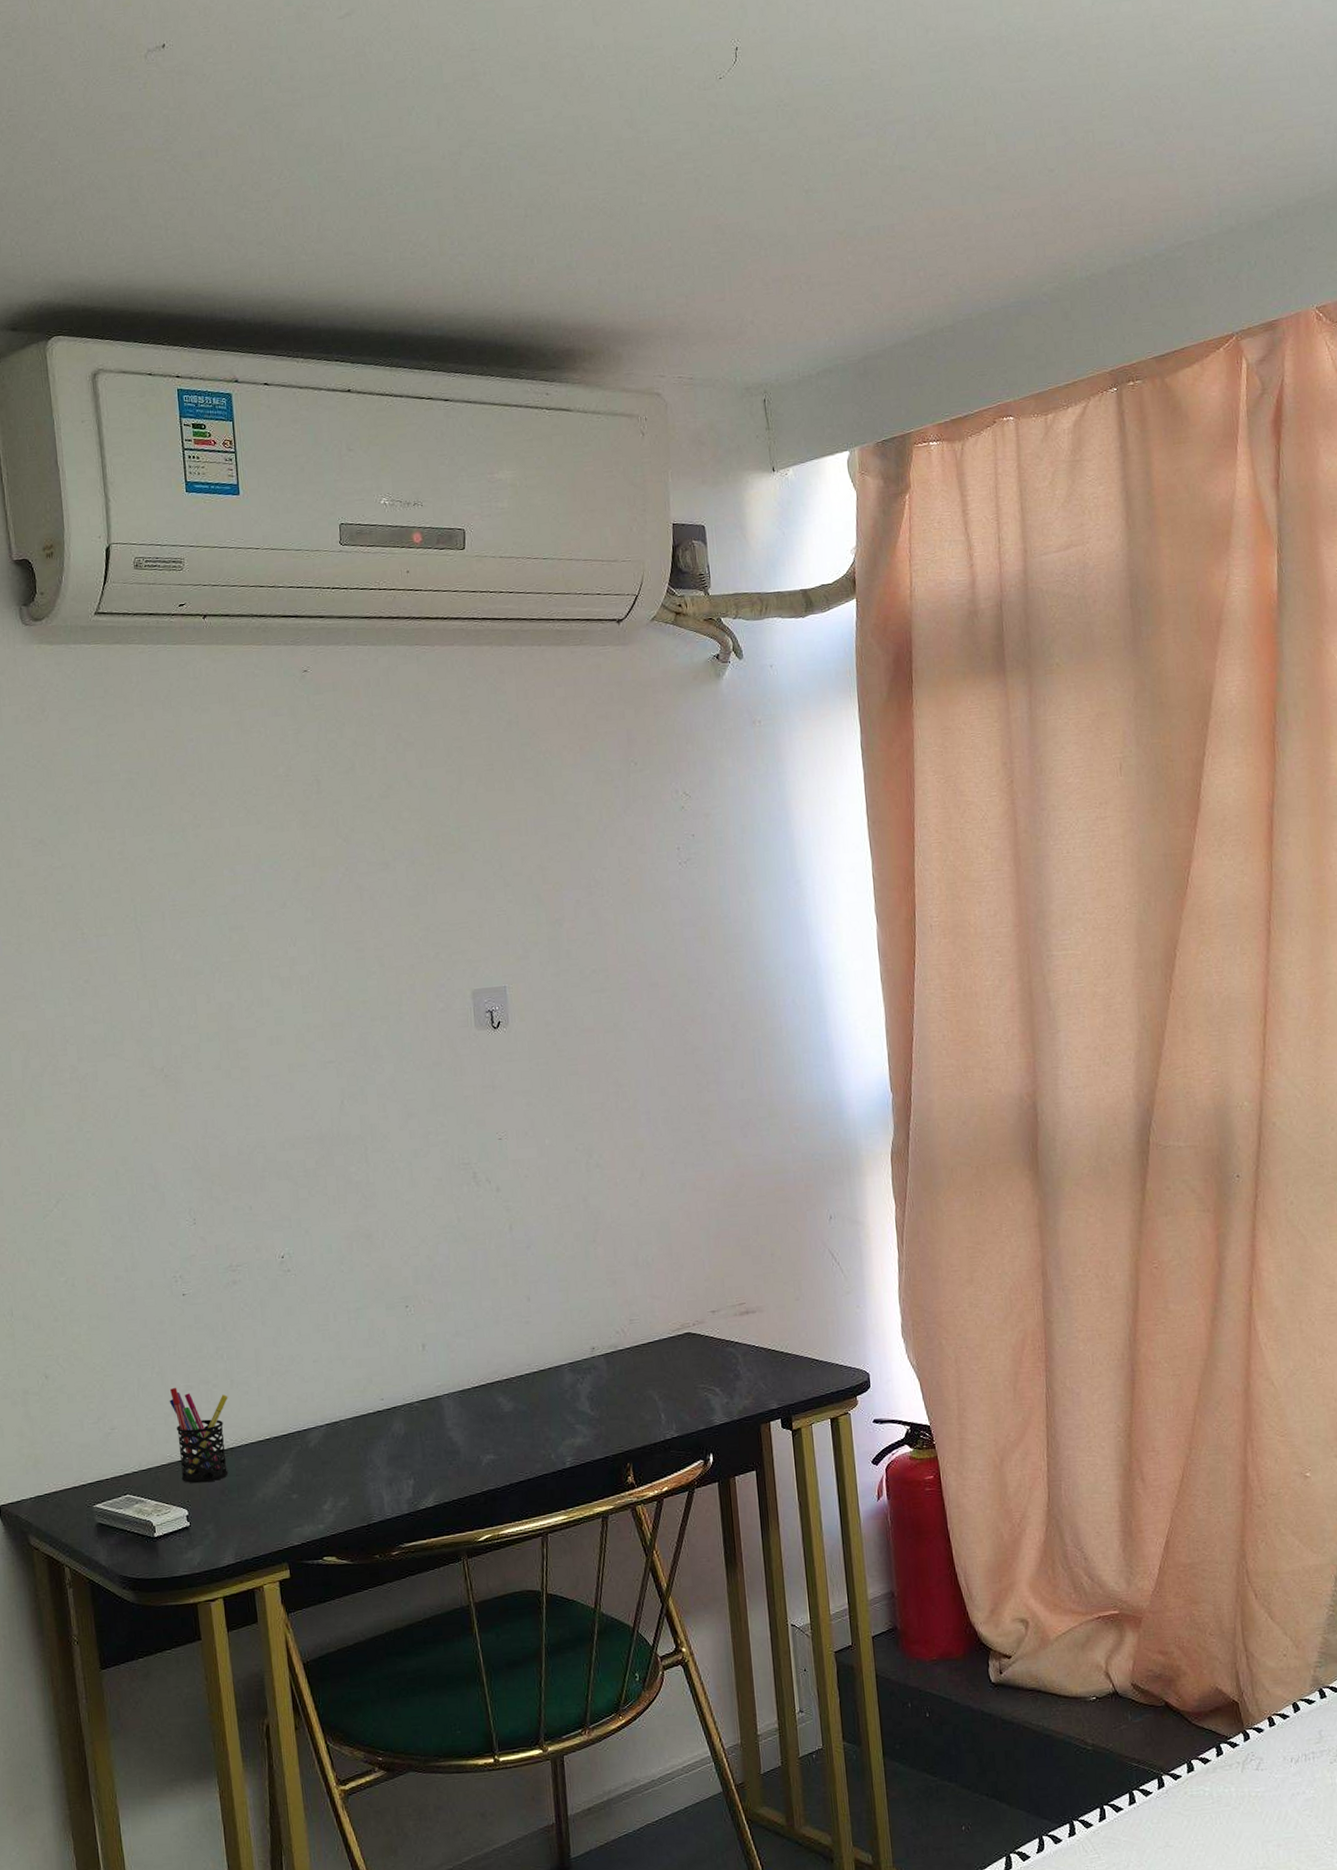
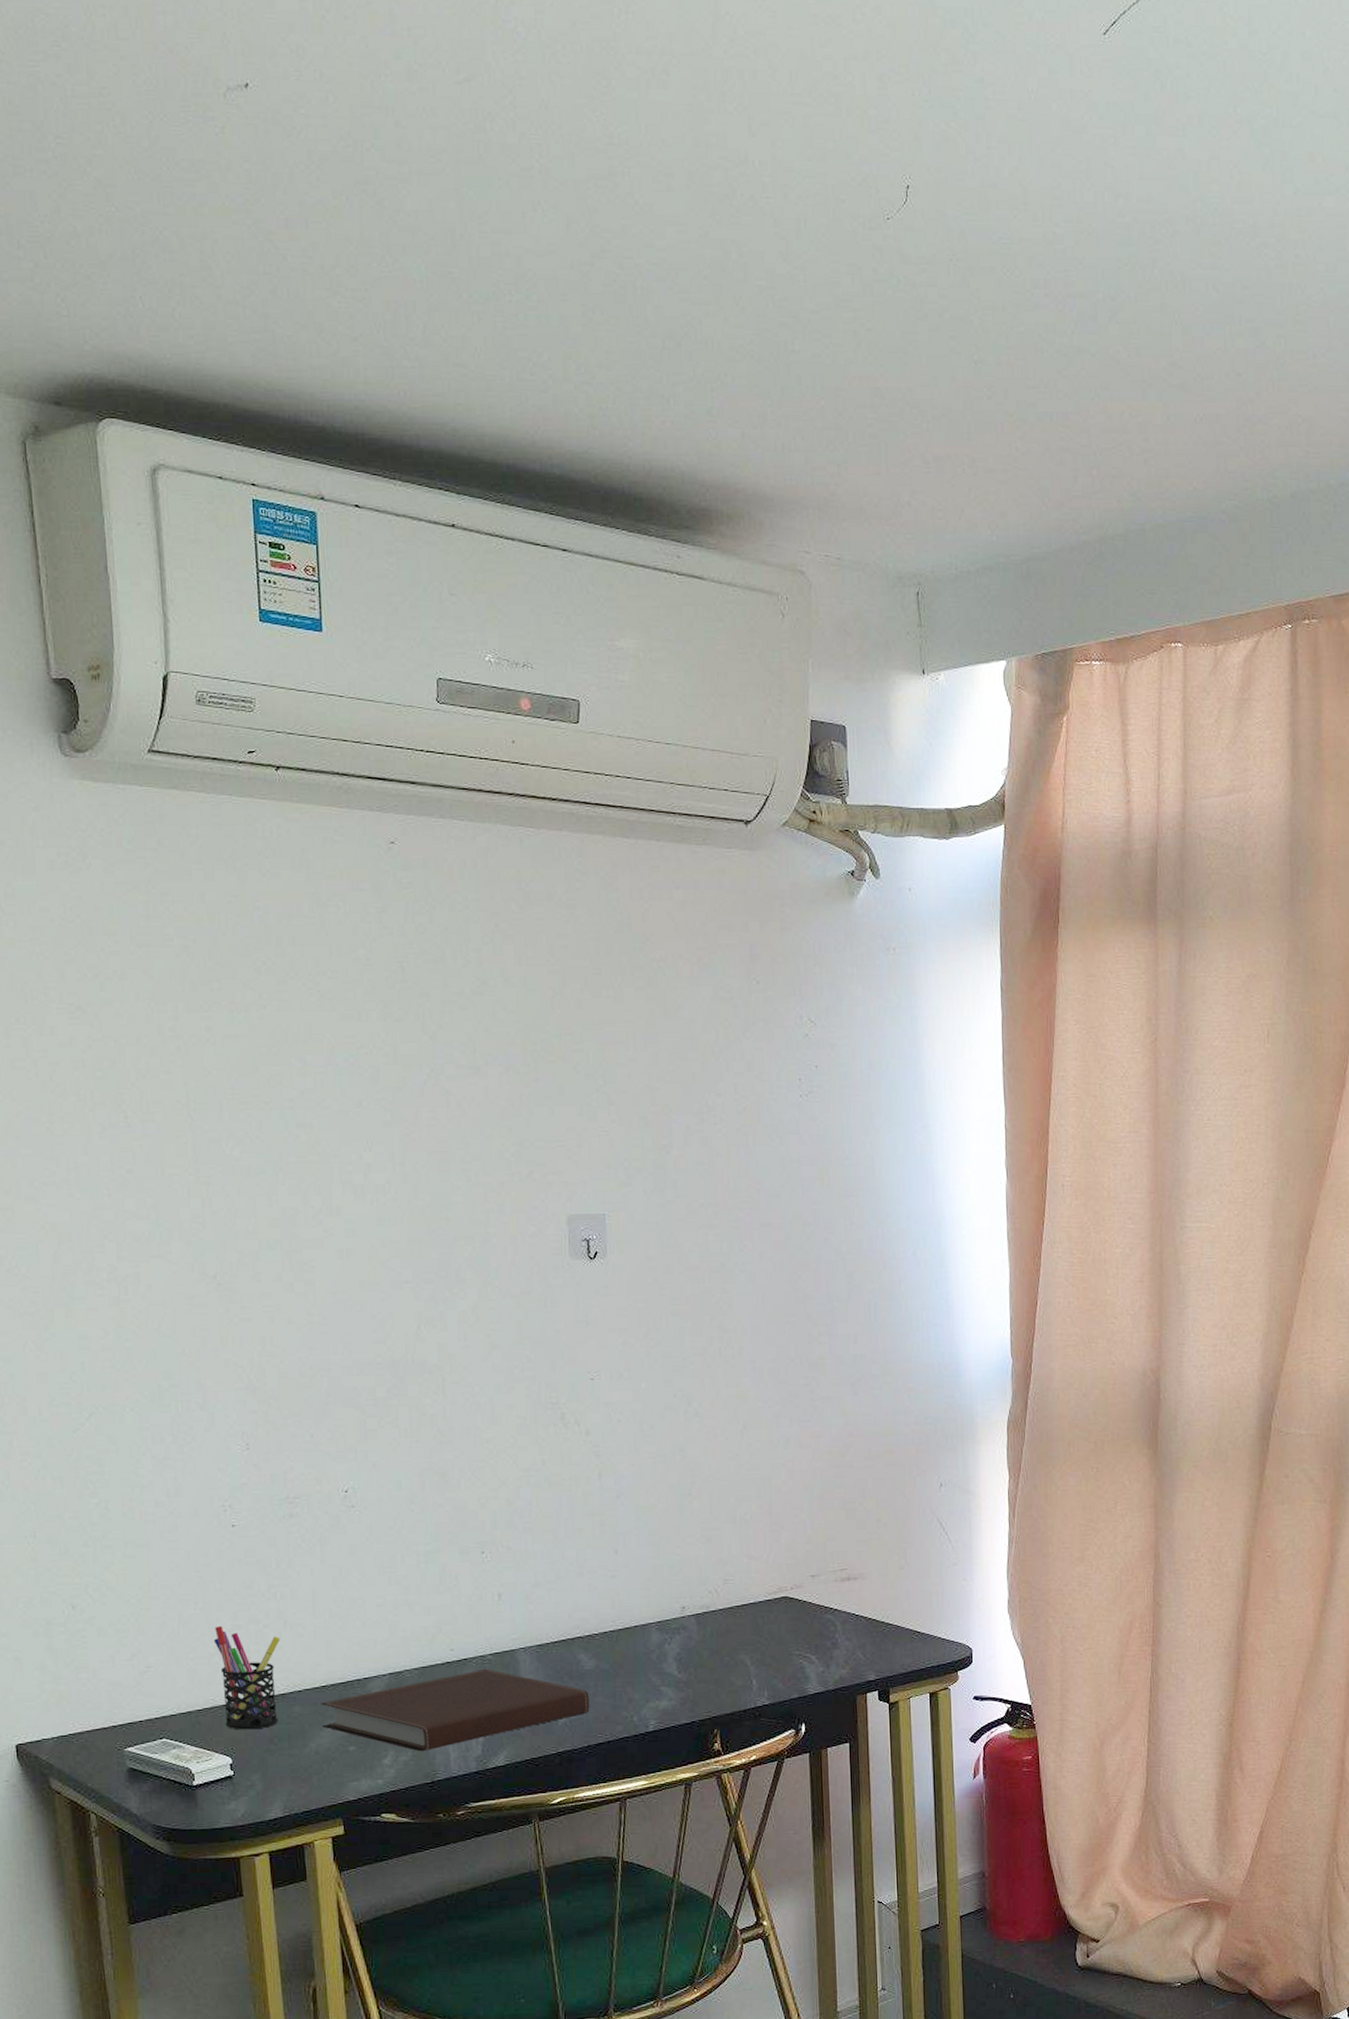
notebook: none [265,1415,510,1497] -> present [321,1668,590,1752]

